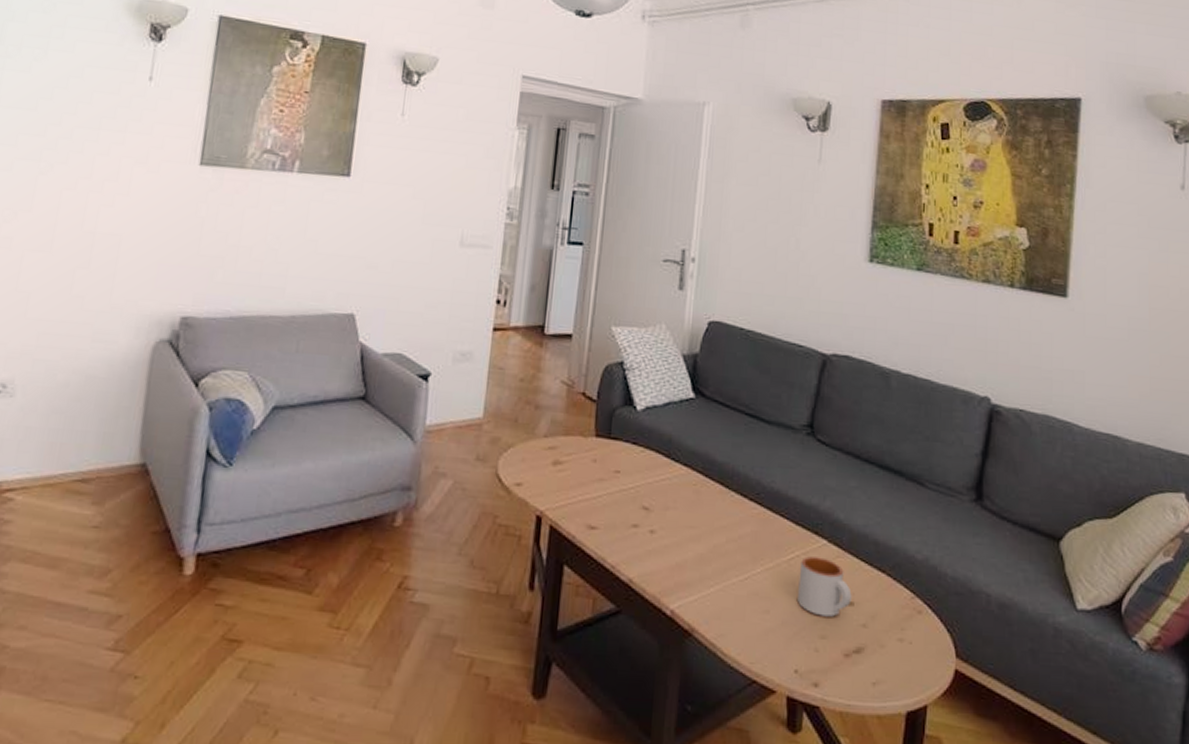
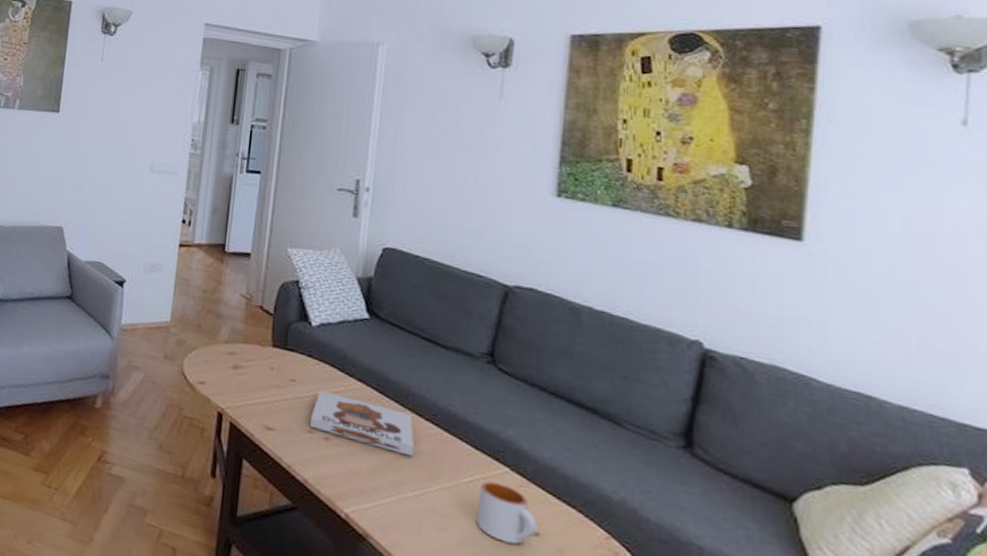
board game: none [635,479,739,540] -> present [310,390,414,457]

